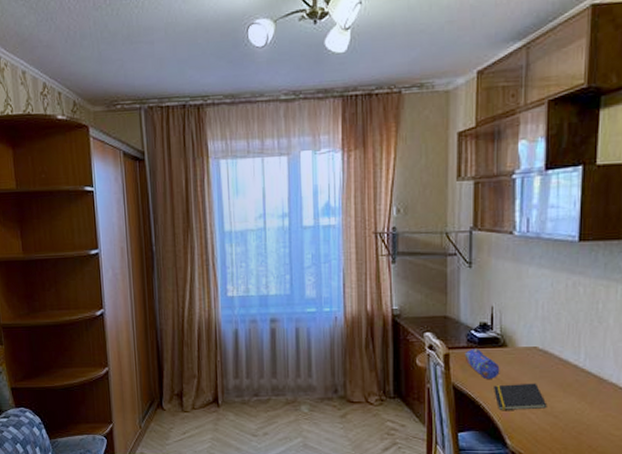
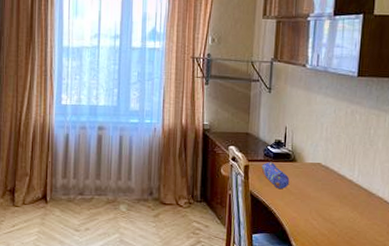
notepad: present [494,383,547,410] -> none [284,193,327,217]

